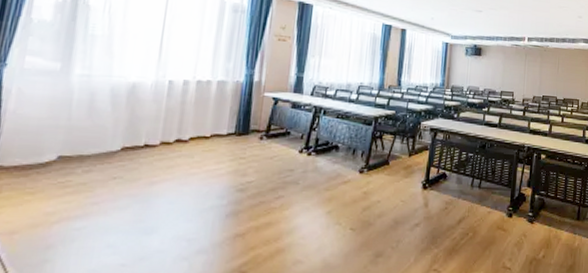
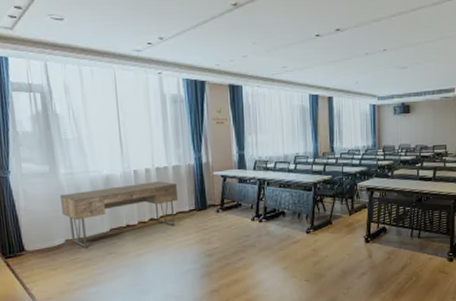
desk: none [63,95,220,169] -> present [60,180,179,248]

